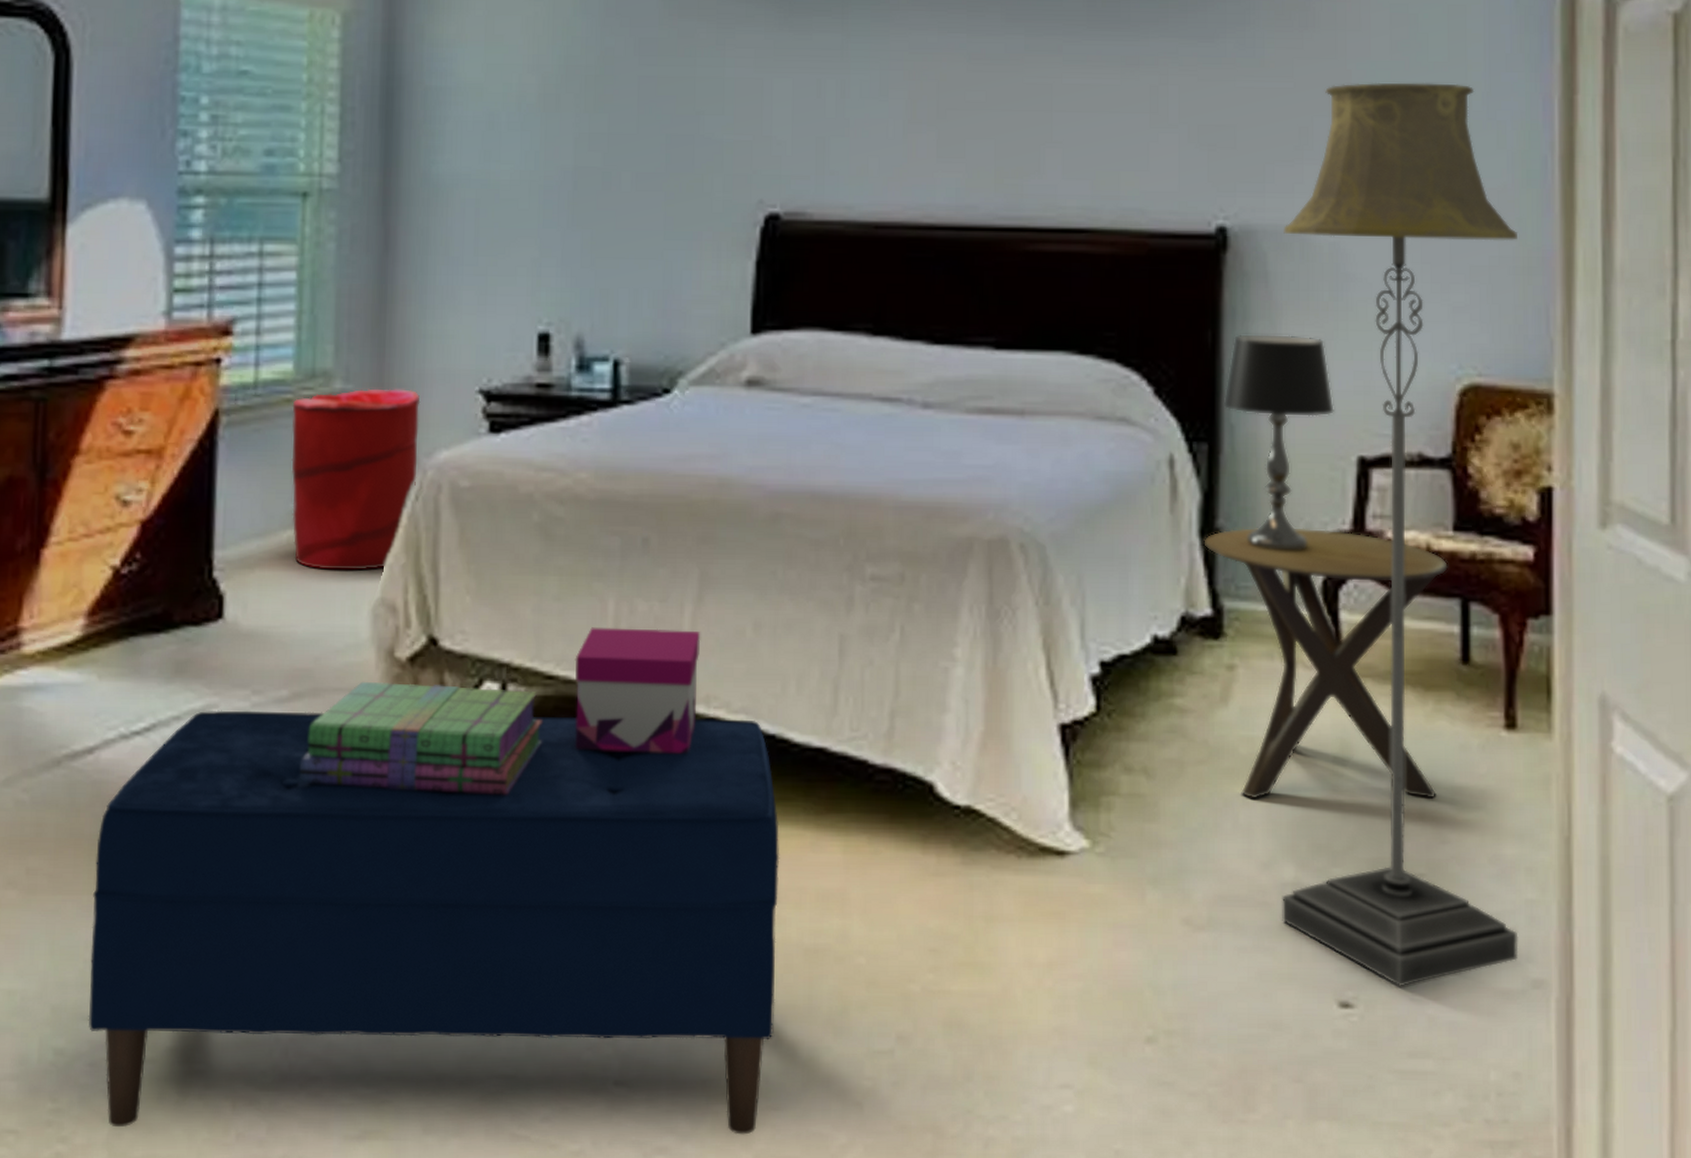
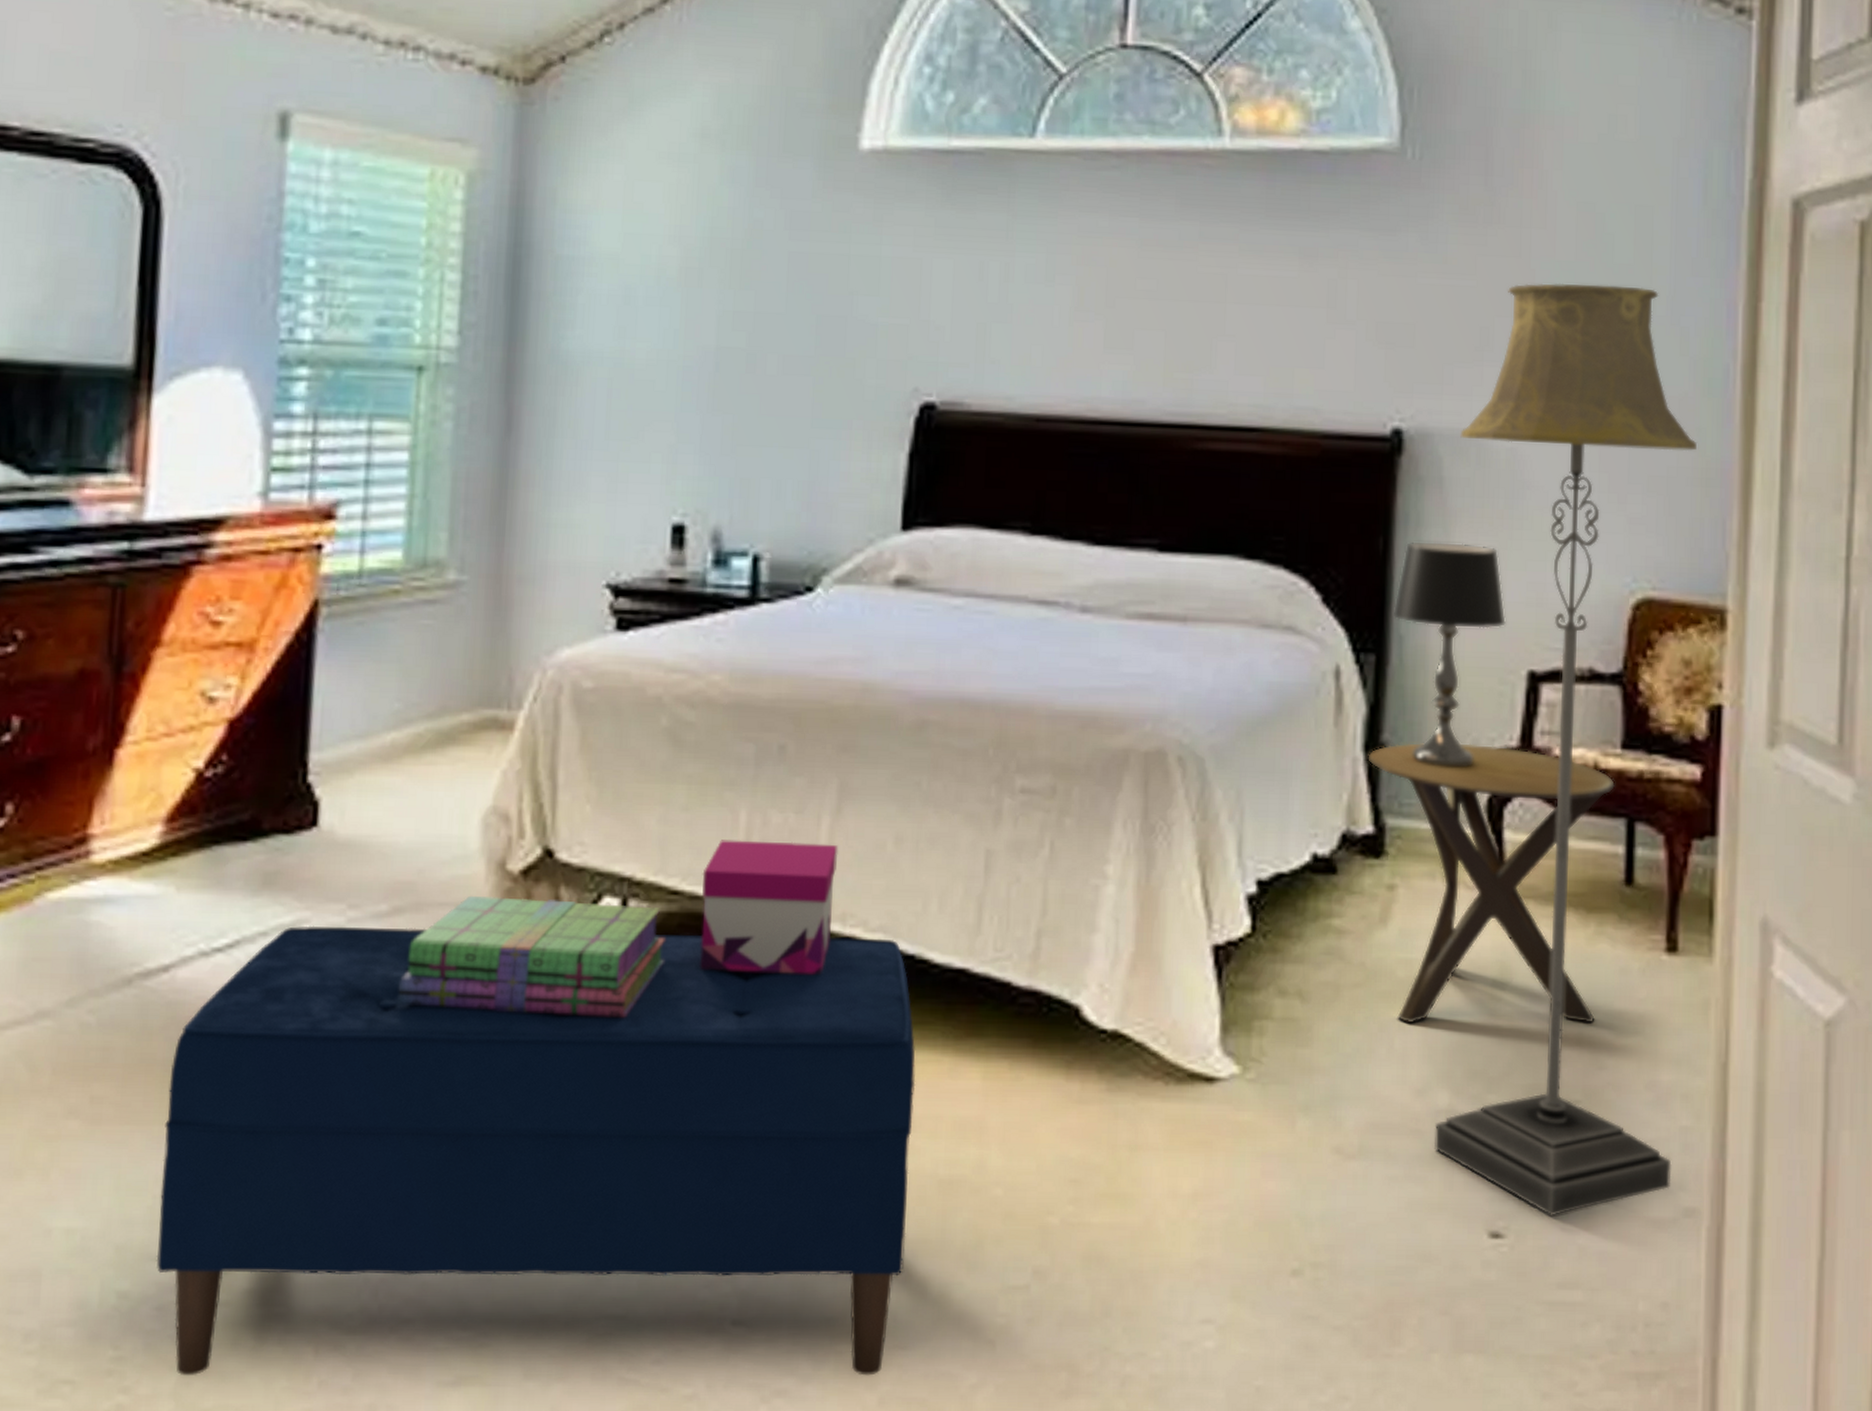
laundry hamper: present [291,388,421,571] -> none [397,580,542,777]

